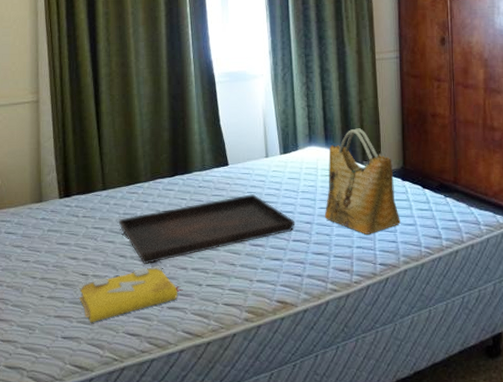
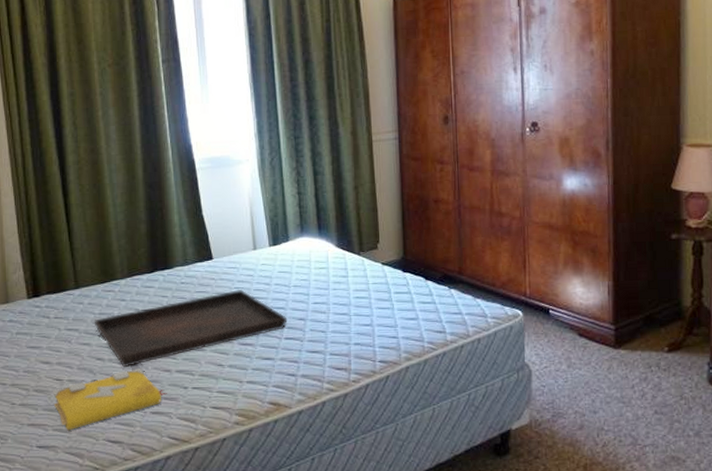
grocery bag: present [324,128,401,234] -> none [318,216,401,330]

